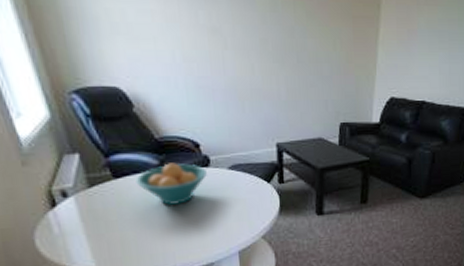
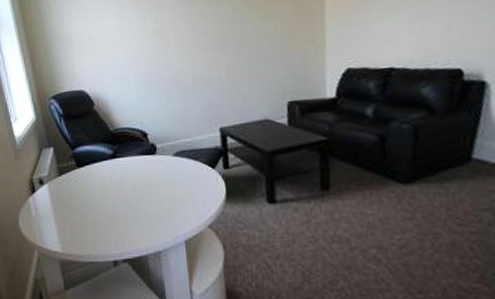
fruit bowl: present [135,162,207,206] -> none [94,151,154,193]

